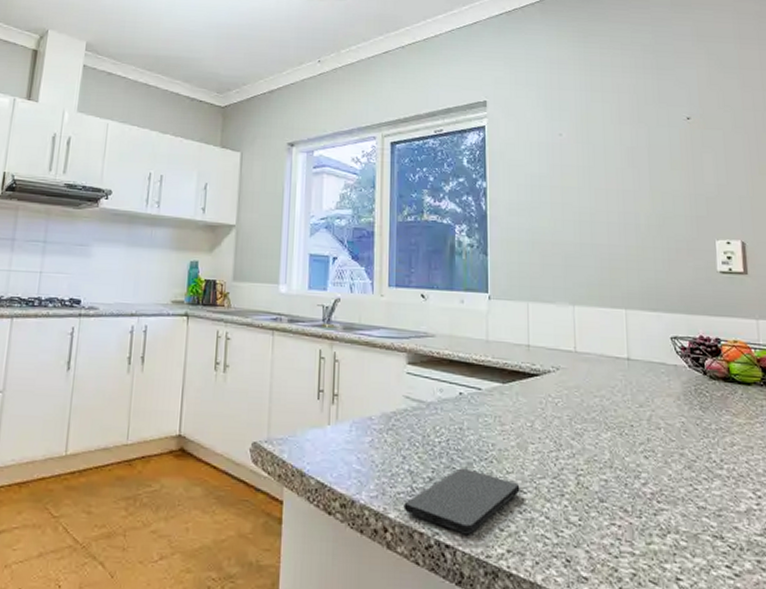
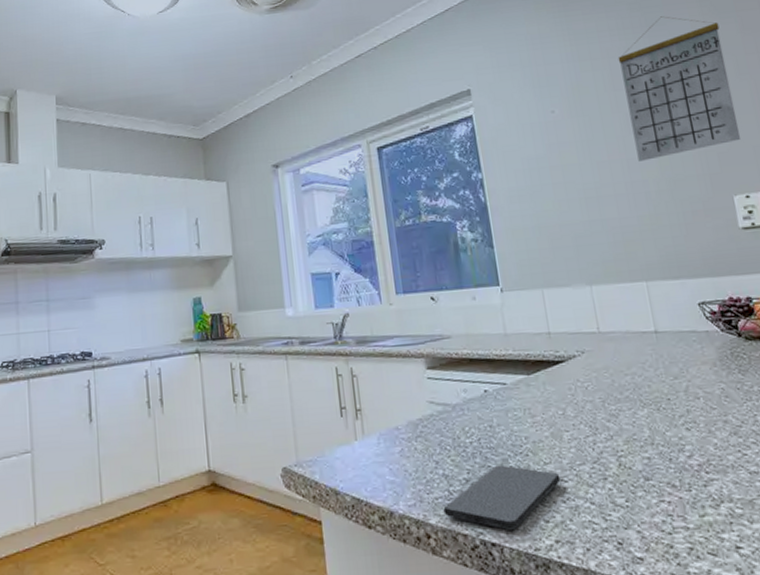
calendar: none [627,62,730,195] -> present [618,16,741,161]

